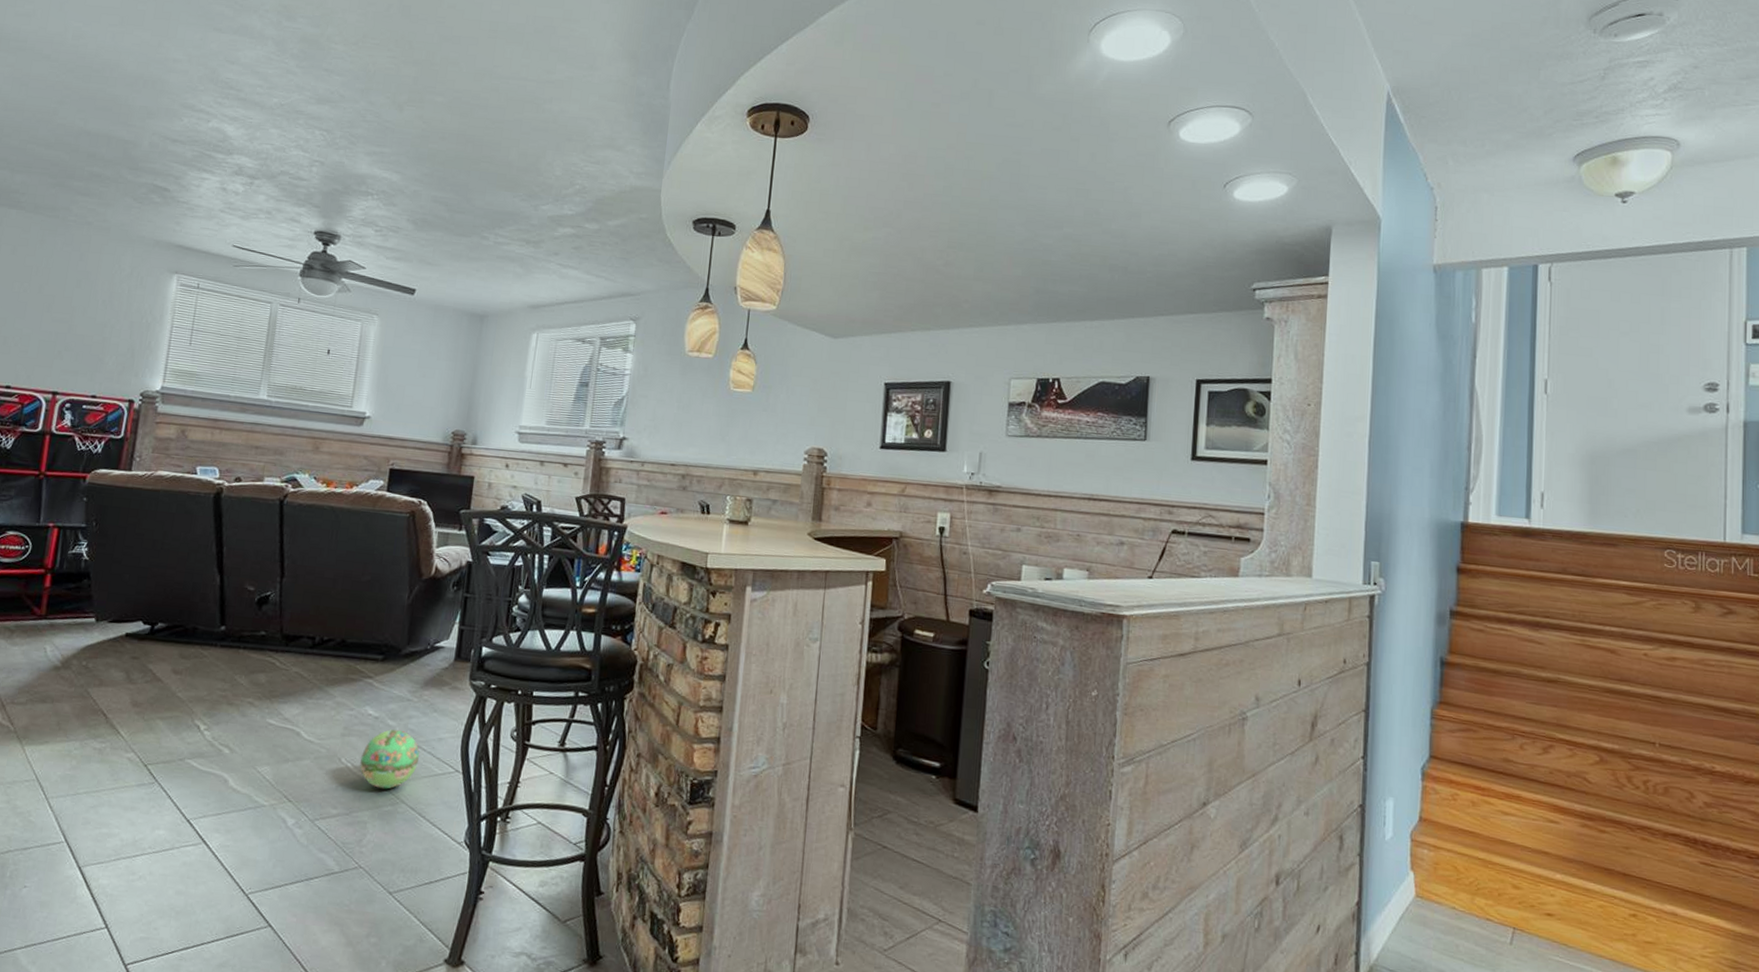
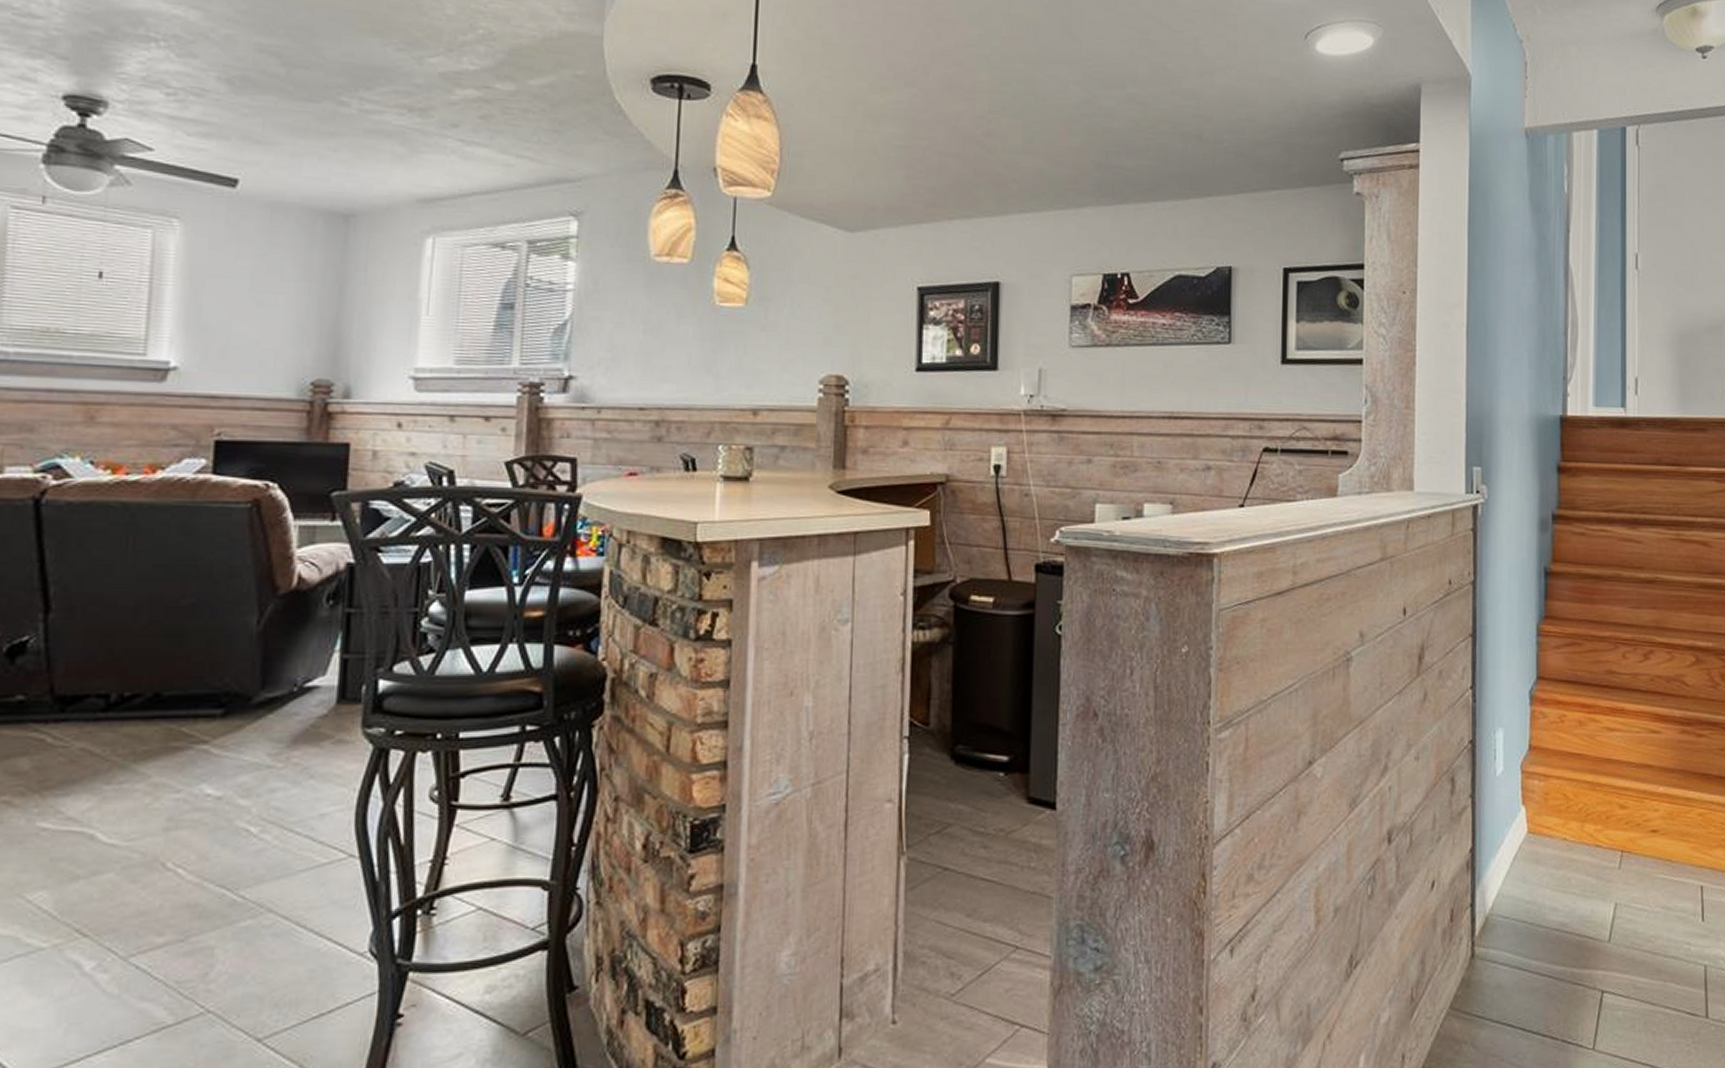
ball: present [359,729,420,789] -> none [196,810,291,897]

